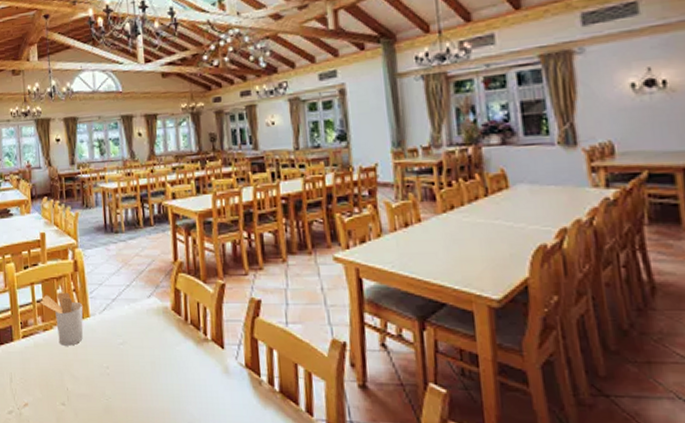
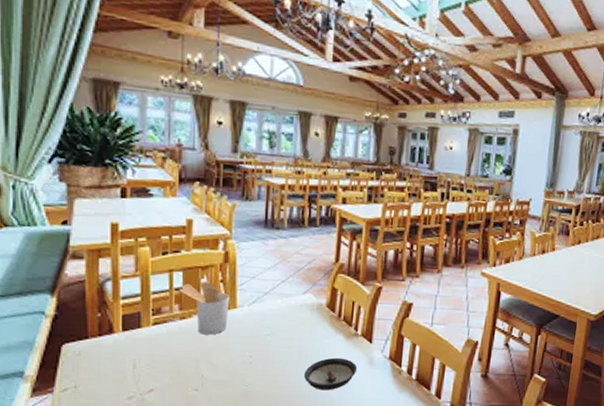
saucer: none [160,367,213,405] -> present [304,357,358,391]

